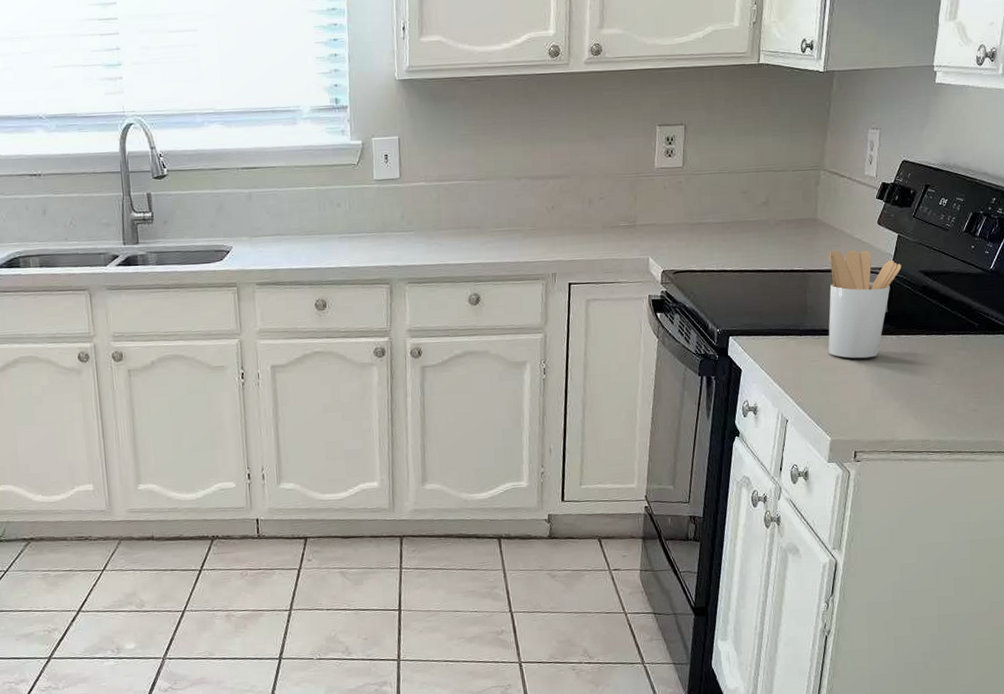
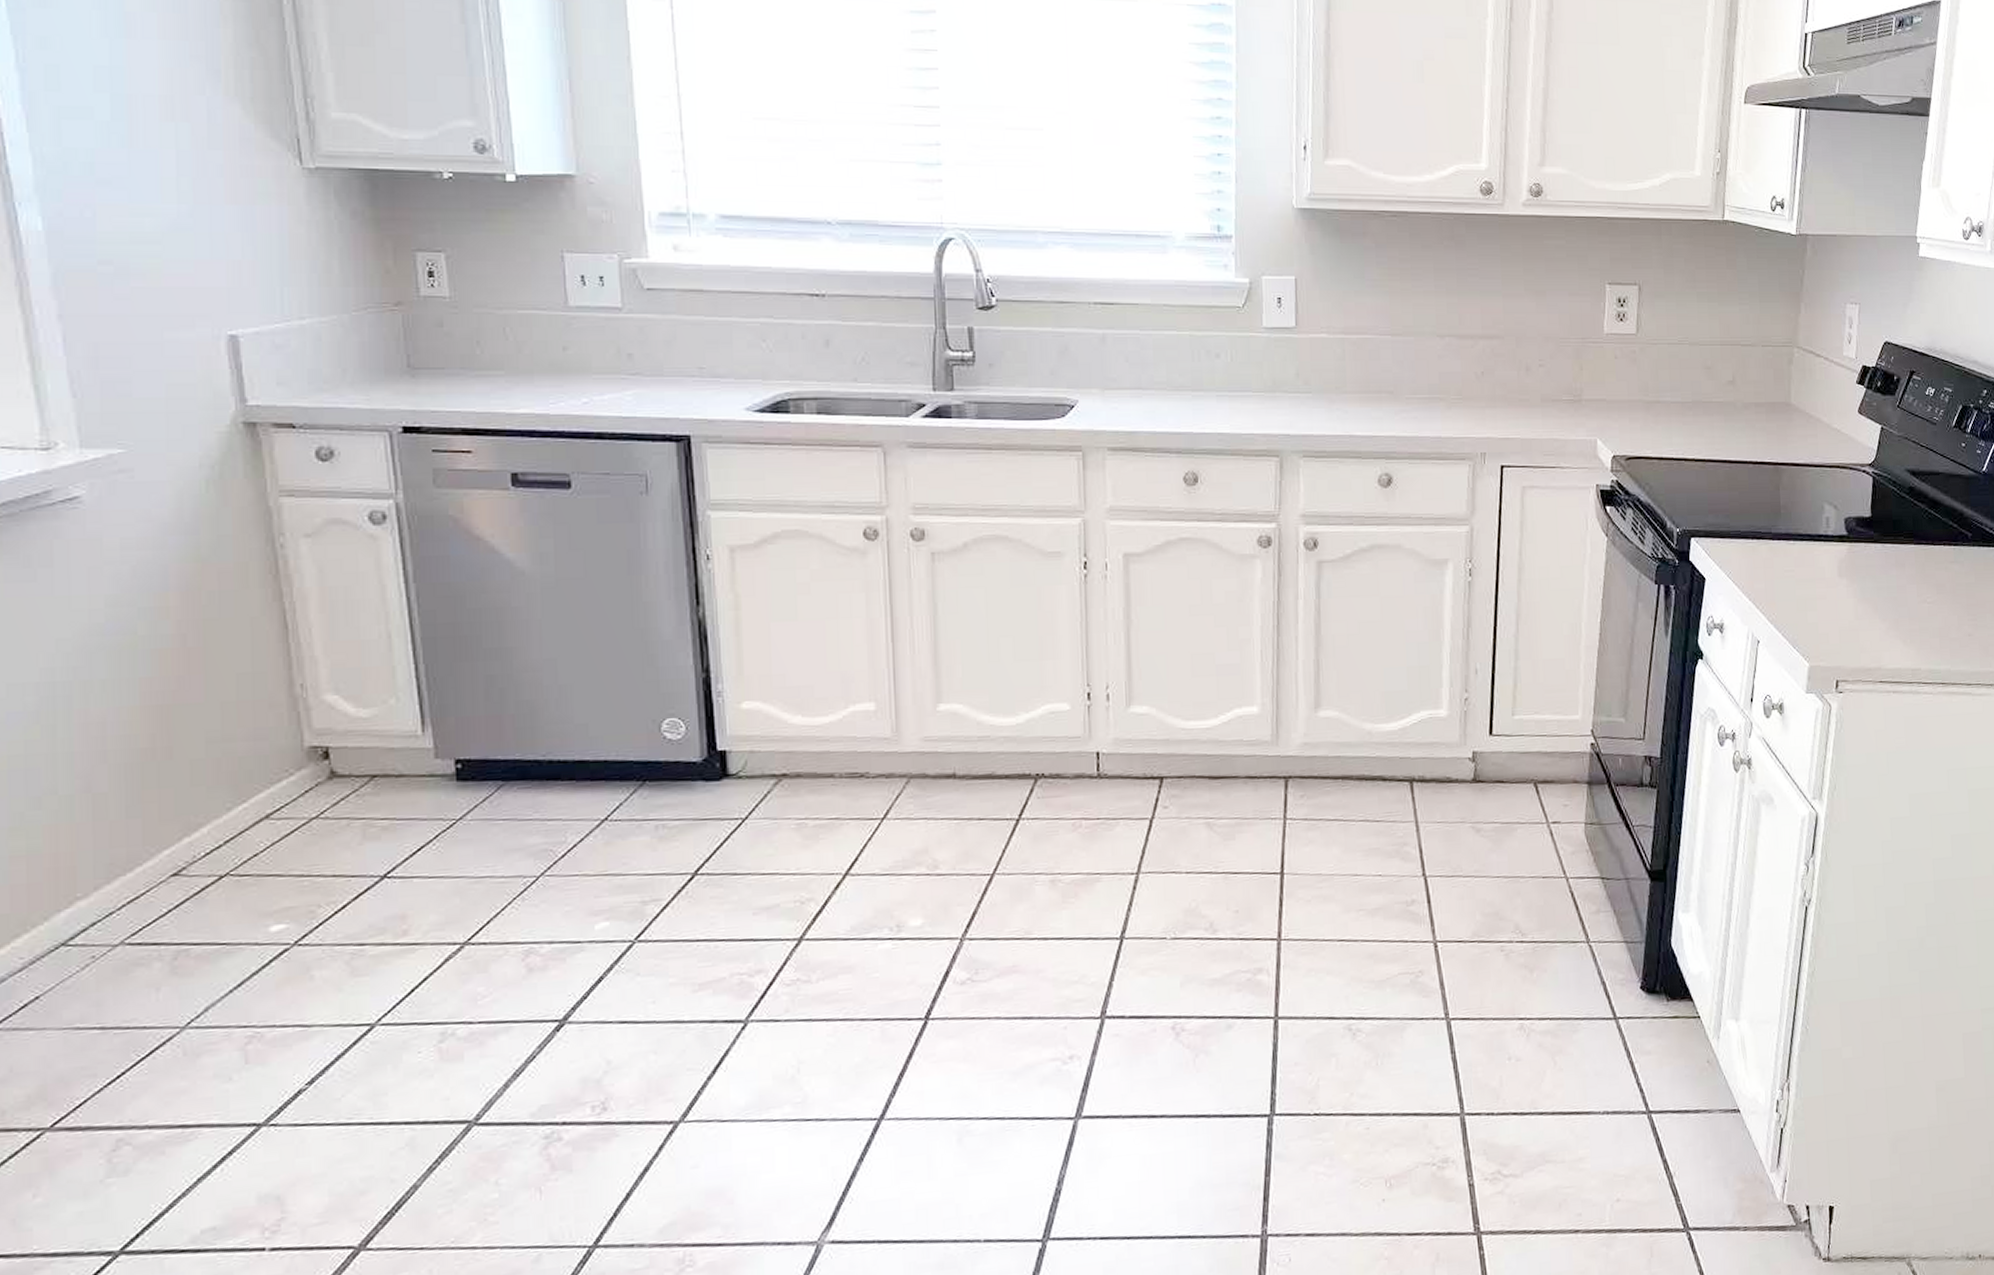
utensil holder: present [828,250,902,359] -> none [1803,441,1886,570]

